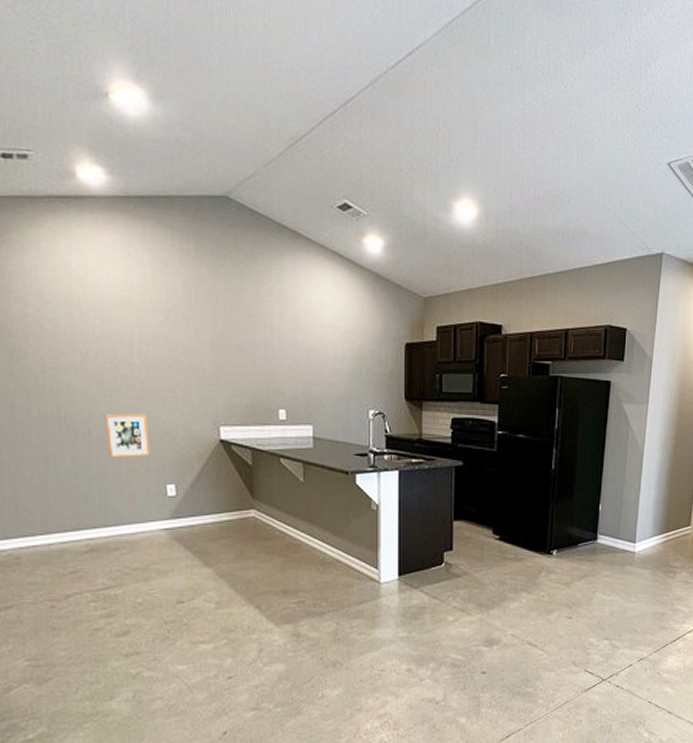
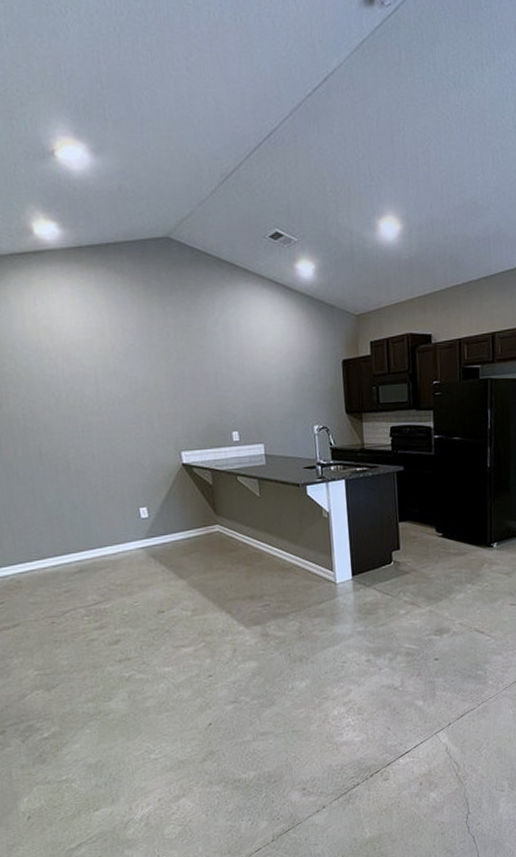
picture frame: present [104,413,150,458] -> none [80,446,123,488]

